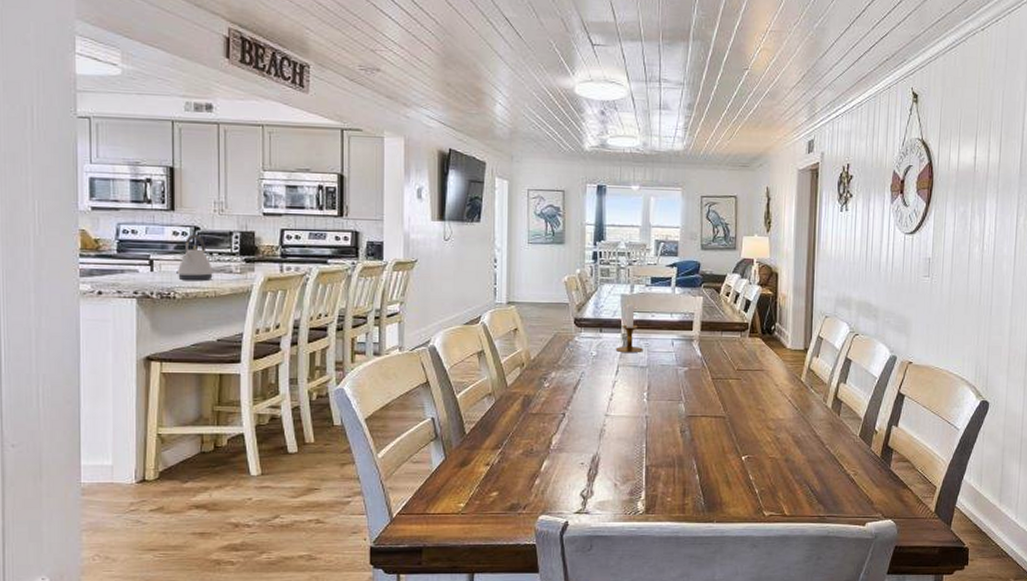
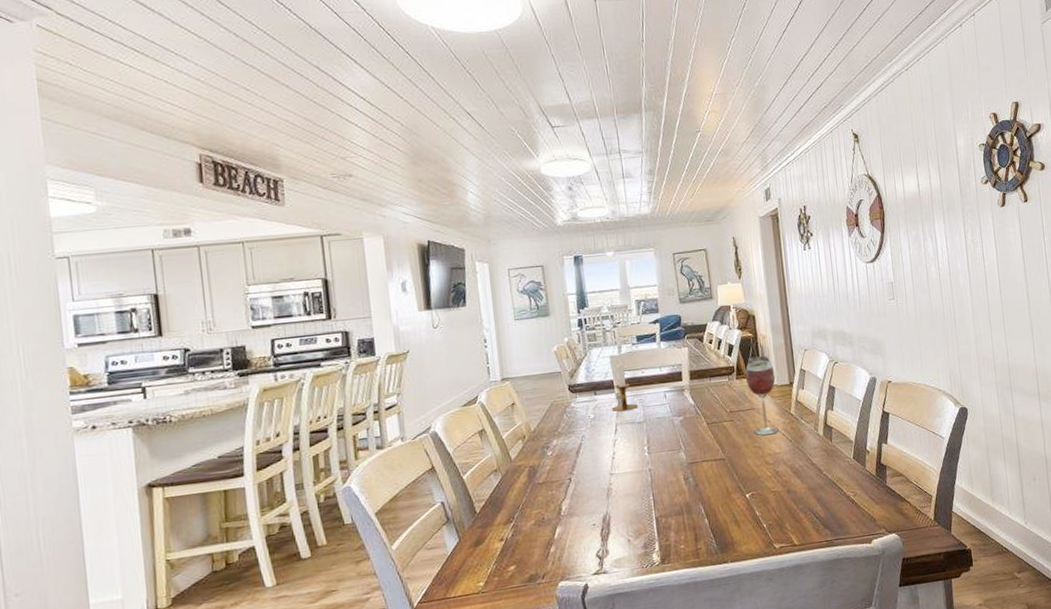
kettle: present [176,234,214,282] -> none [170,356,209,404]
wineglass: none [759,317,791,400] -> present [745,356,779,436]

